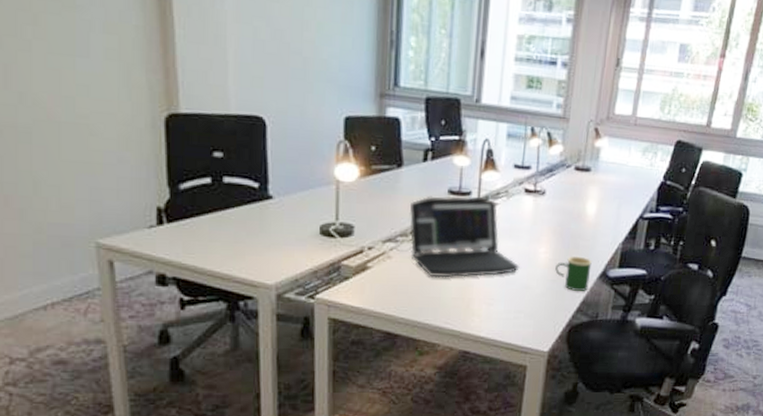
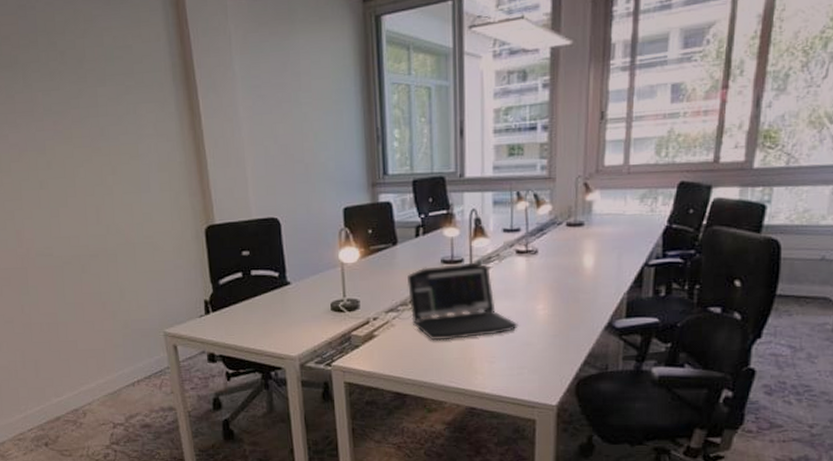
mug: present [555,256,592,291] -> none [556,309,595,344]

